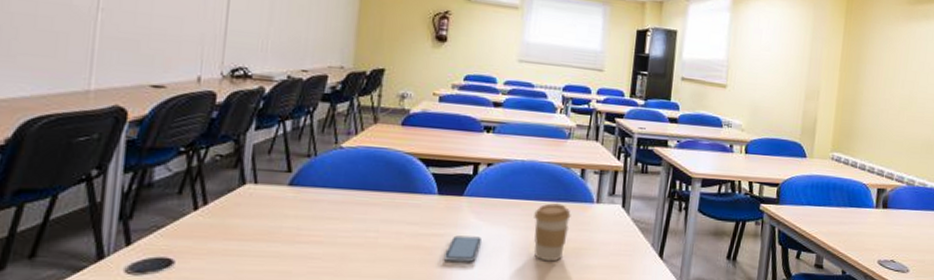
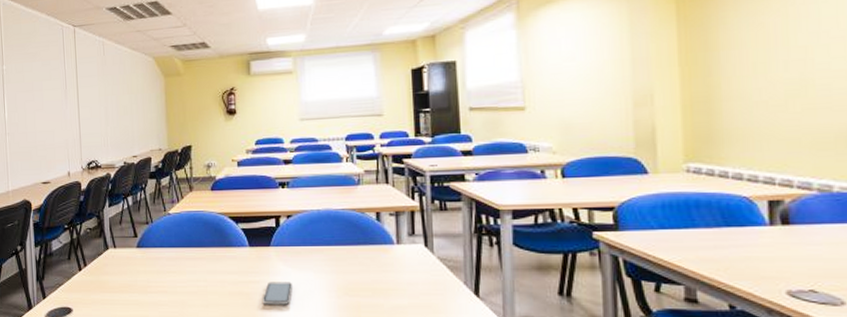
coffee cup: present [533,202,571,262] -> none [337,246,373,303]

